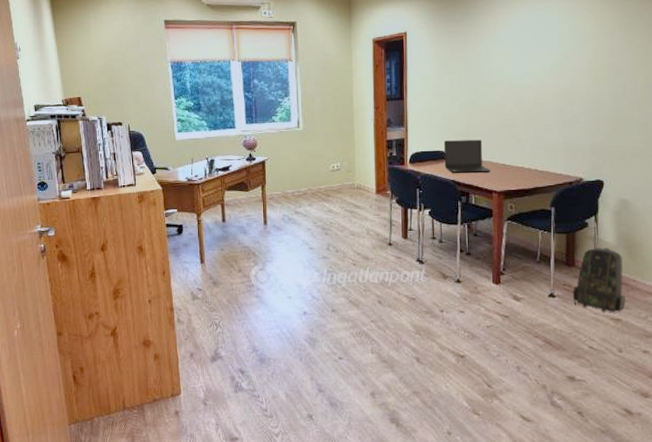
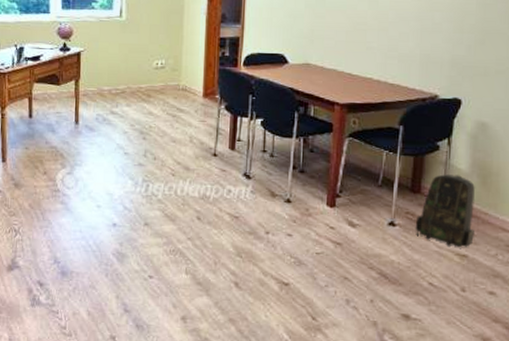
laptop: present [443,139,491,173] -> none [282,42,334,81]

